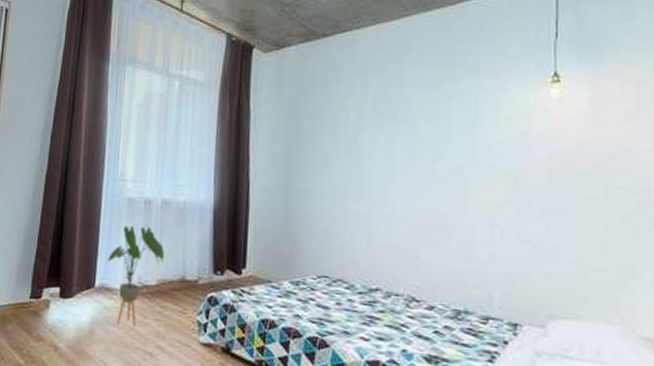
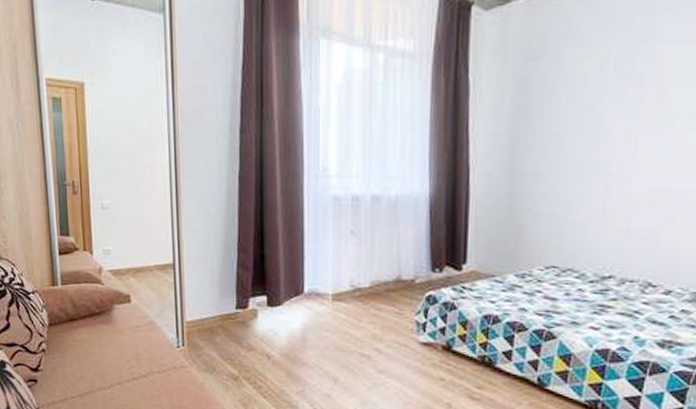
house plant: present [106,226,165,327] -> none [314,225,378,331]

